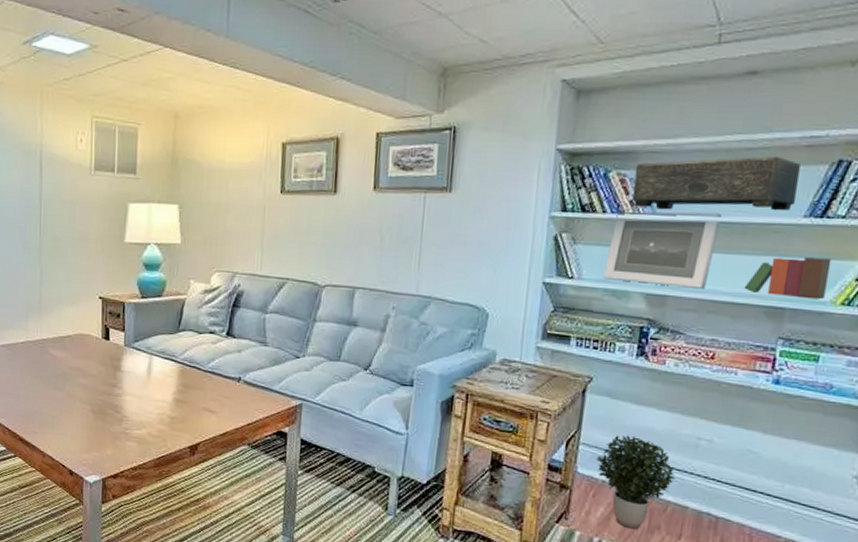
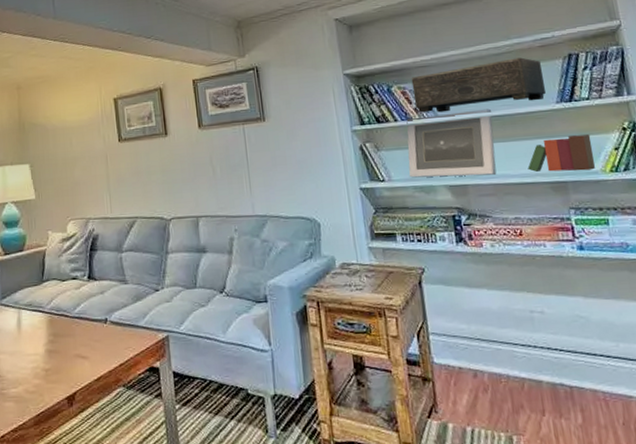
potted plant: present [596,435,676,529] -> none [447,318,523,412]

